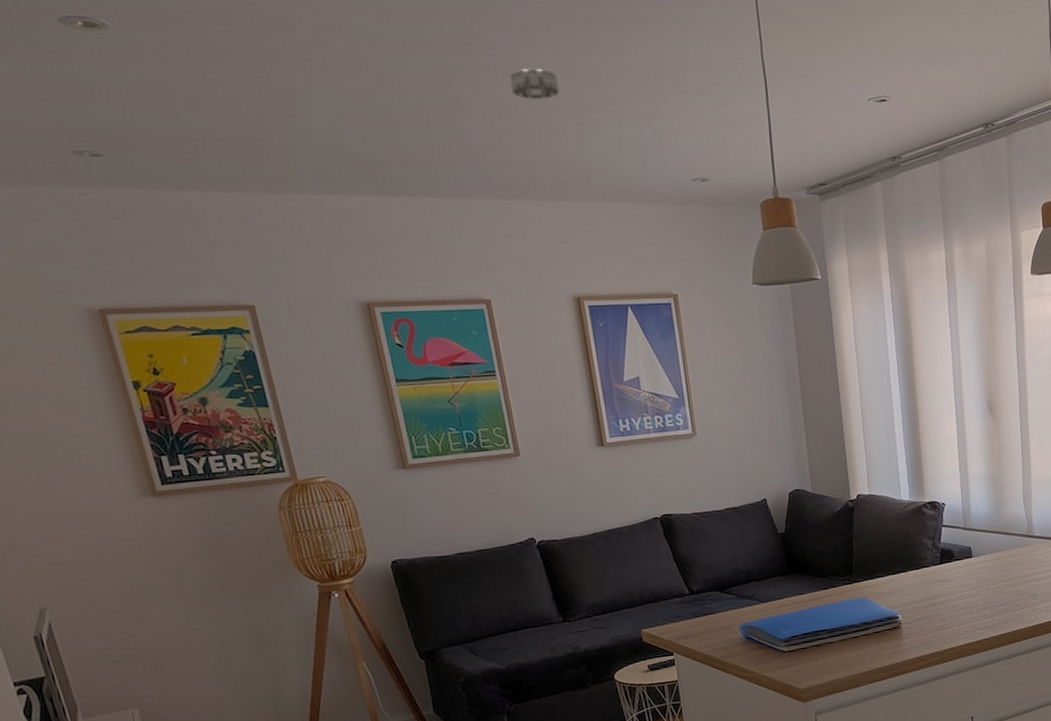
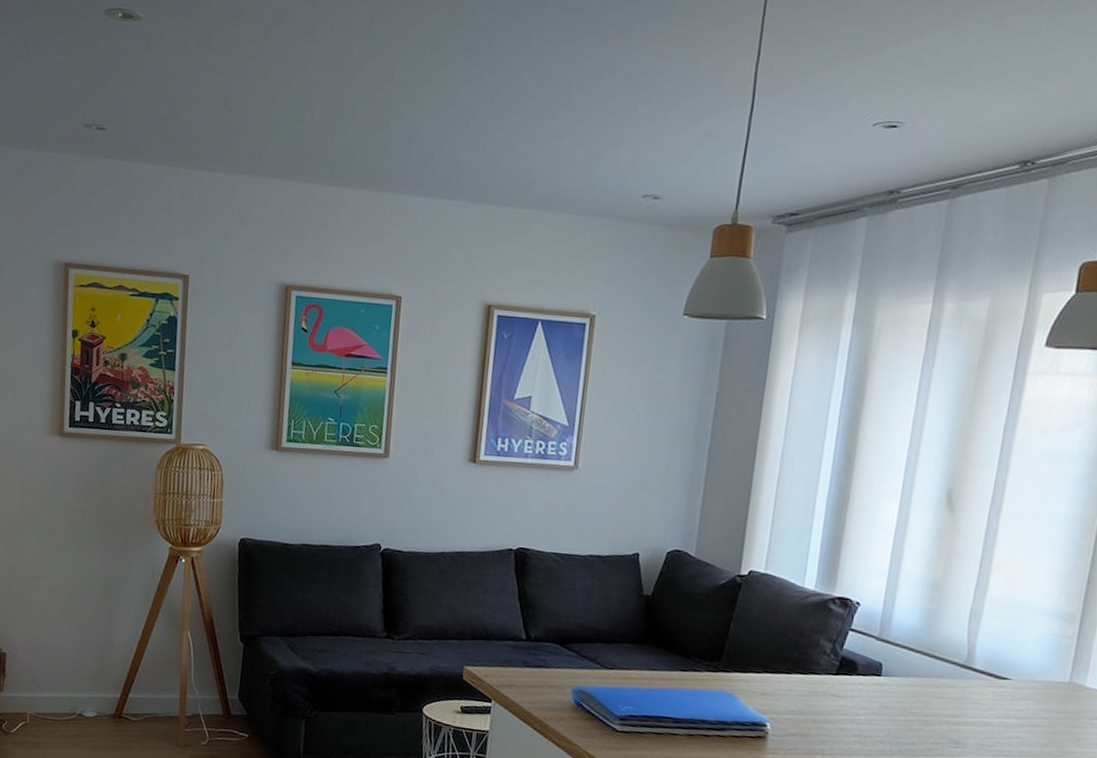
smoke detector: present [510,68,560,99] -> none [476,71,527,103]

